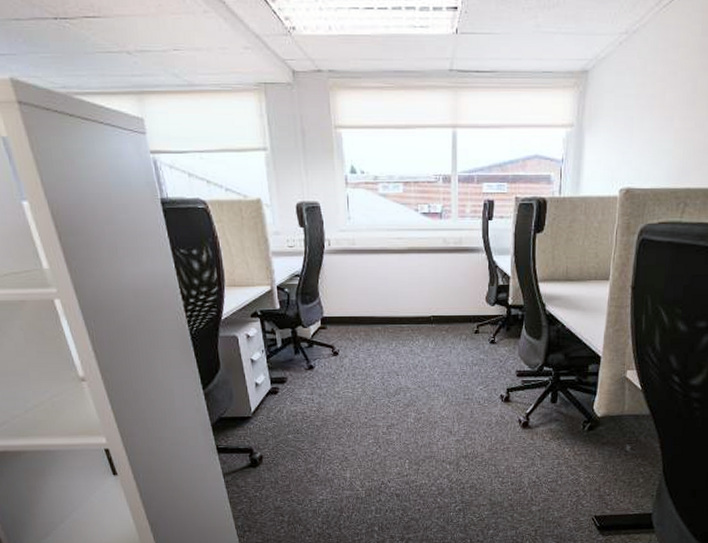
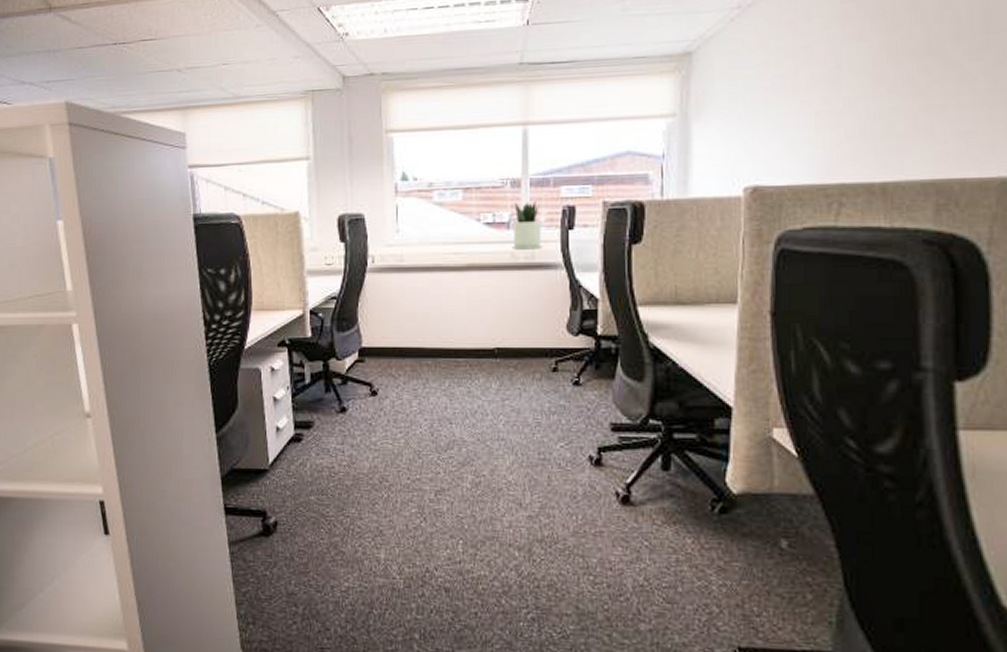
planter: none [443,195,468,236] -> present [511,201,543,250]

